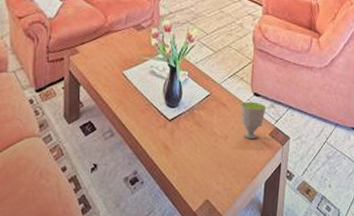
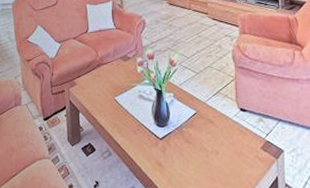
cup: present [240,102,267,140] -> none [228,118,255,154]

